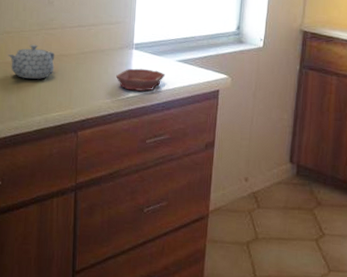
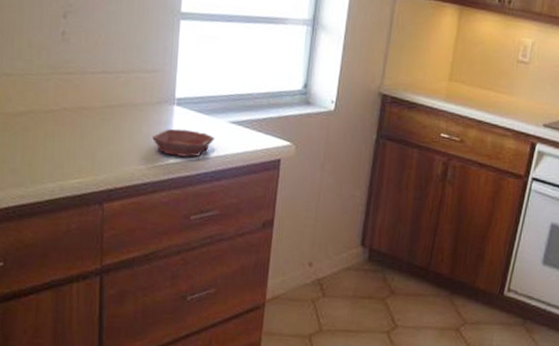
teapot: present [8,44,55,79] -> none [9,91,72,137]

